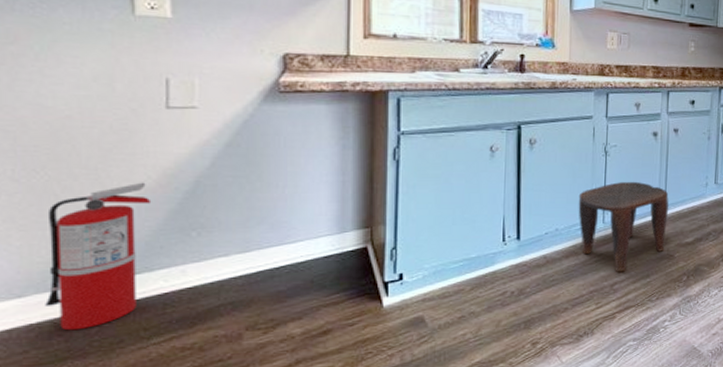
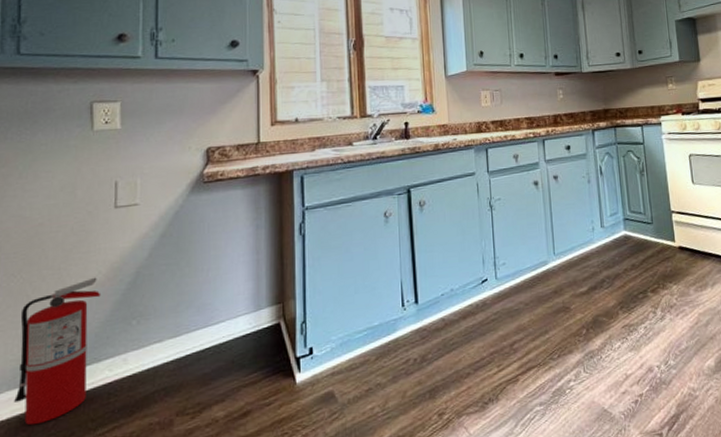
stool: present [578,181,669,272] -> none [469,233,560,330]

